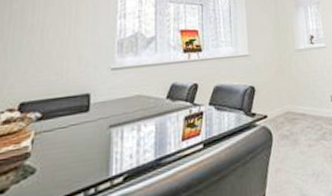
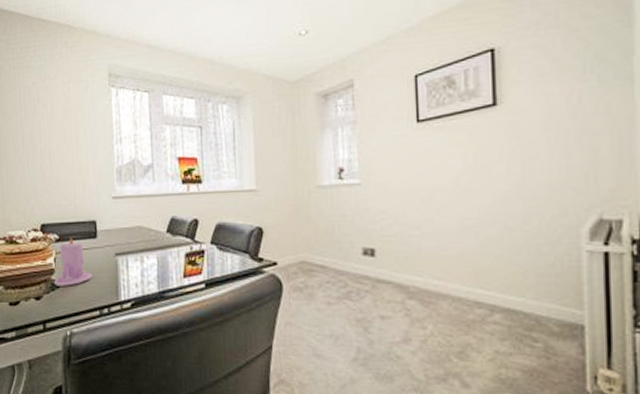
candle: none [28,113,80,173] -> present [54,236,93,286]

